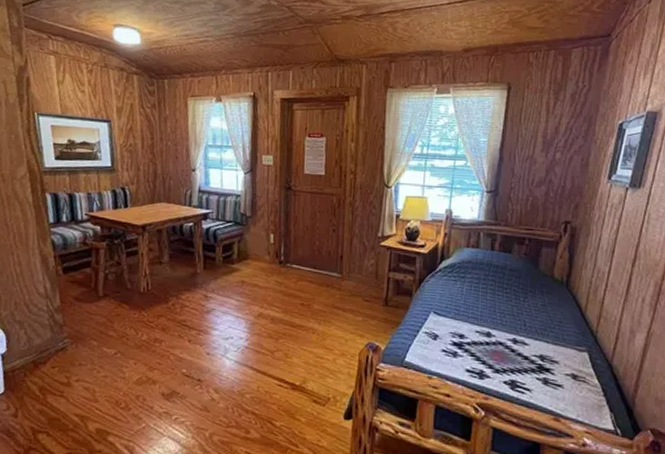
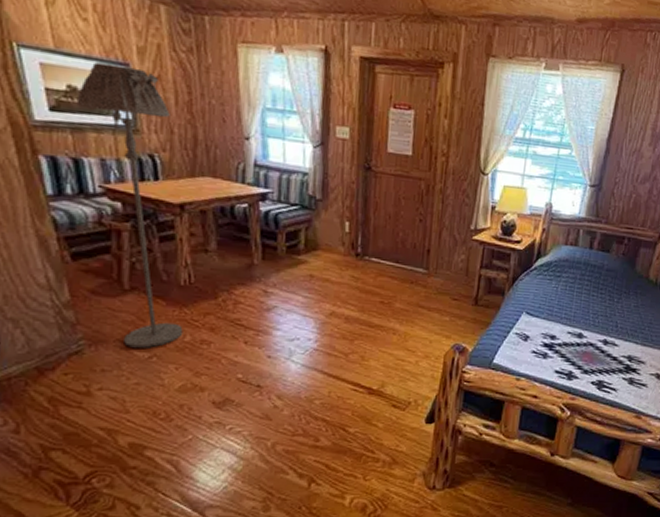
floor lamp: none [73,121,141,346] -> present [76,62,183,349]

